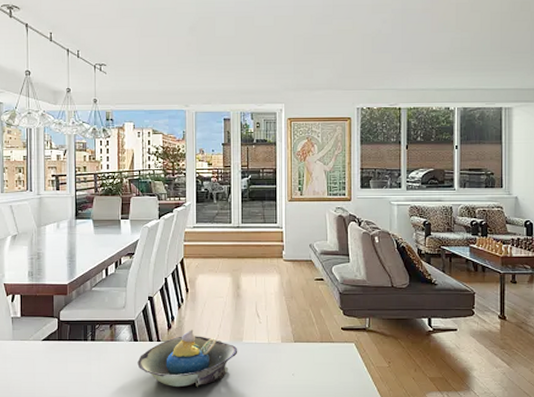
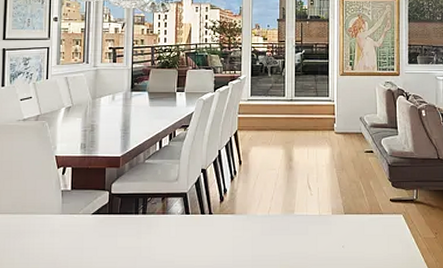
decorative bowl: present [137,329,238,388] -> none [188,201,289,261]

